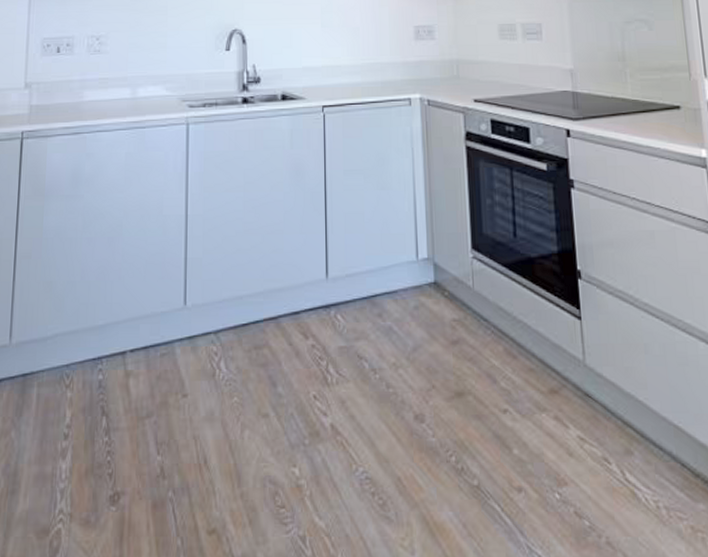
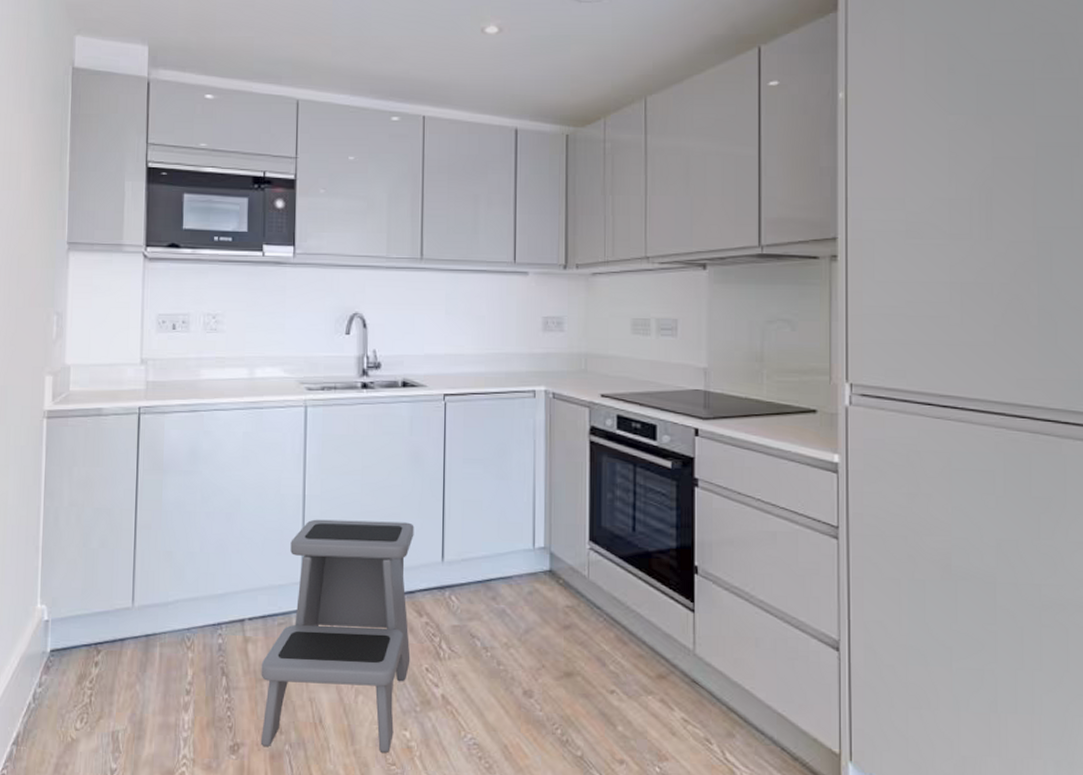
step stool: none [142,239,298,495] -> present [260,519,414,753]

